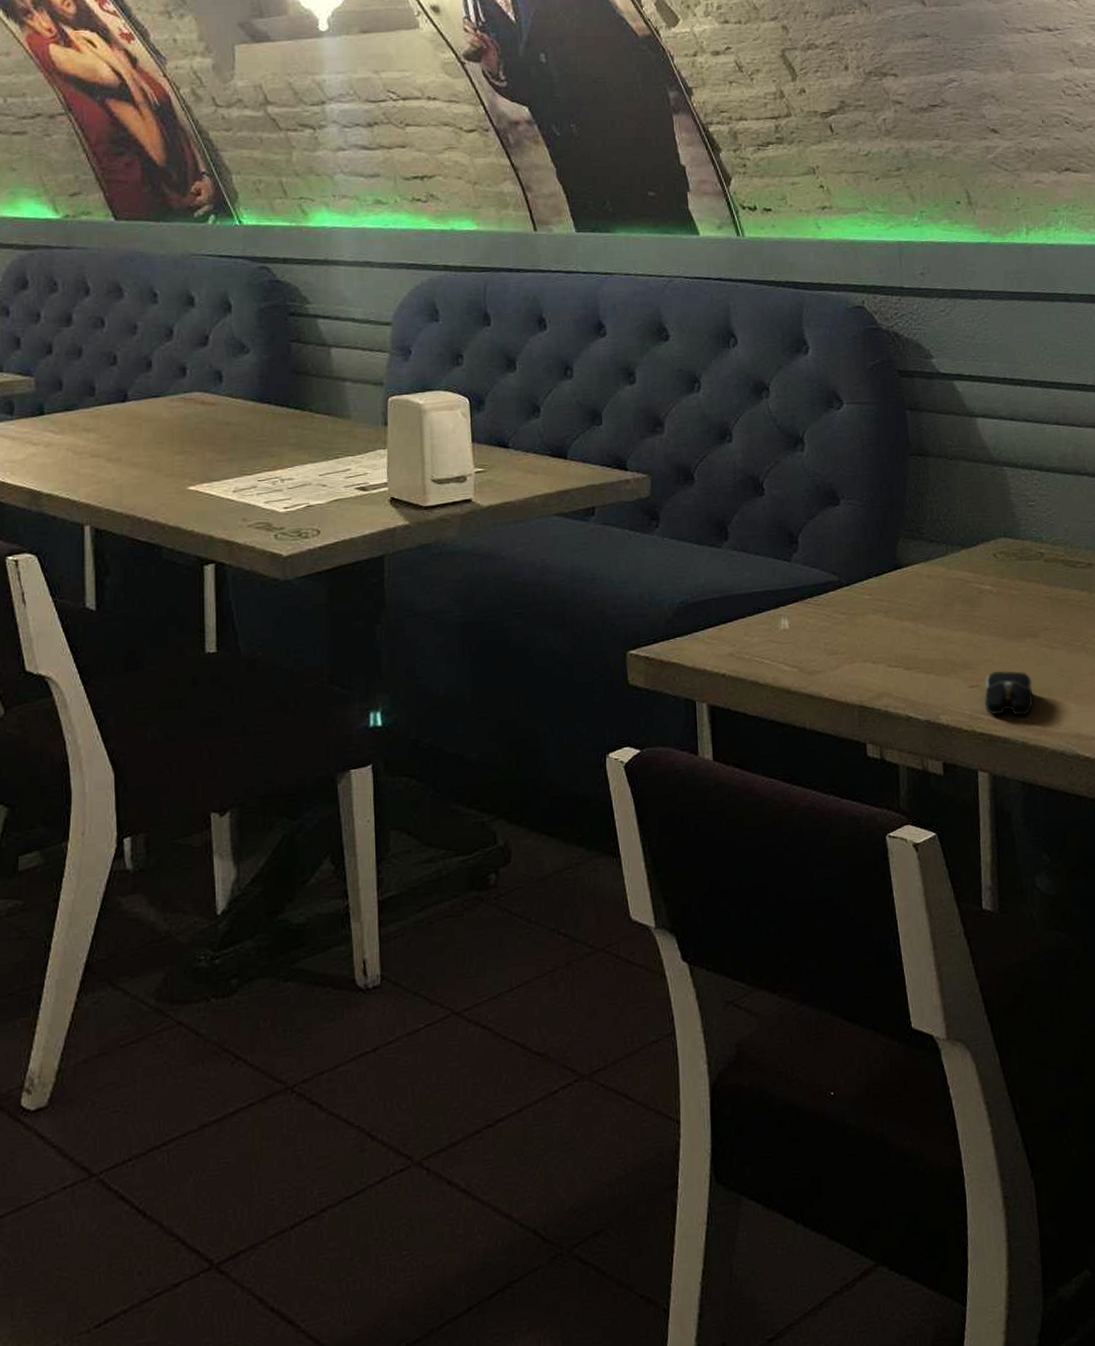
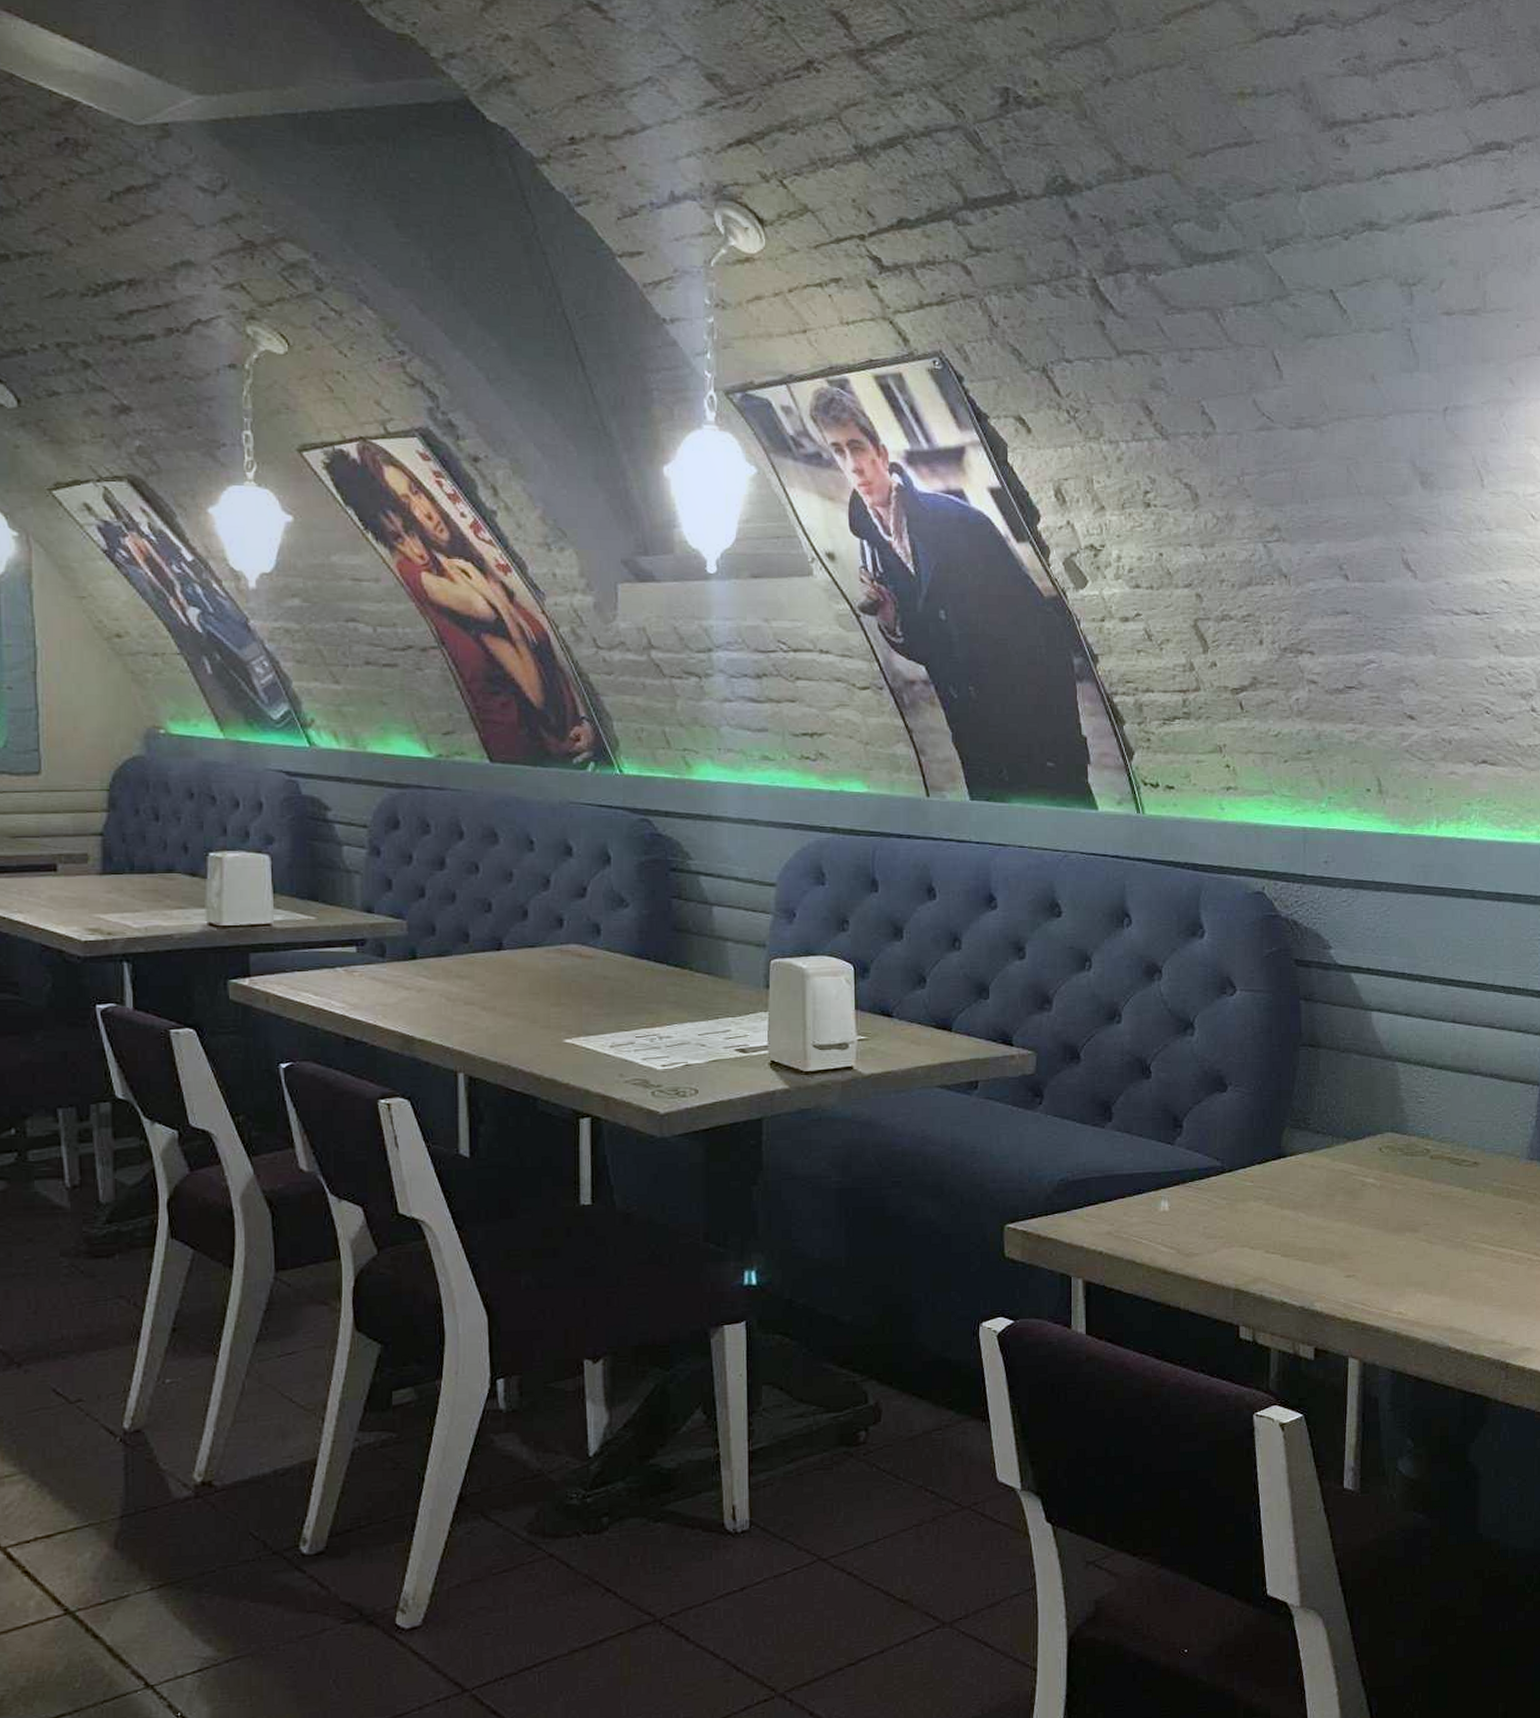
computer mouse: present [984,670,1034,716] -> none [1359,1262,1409,1306]

